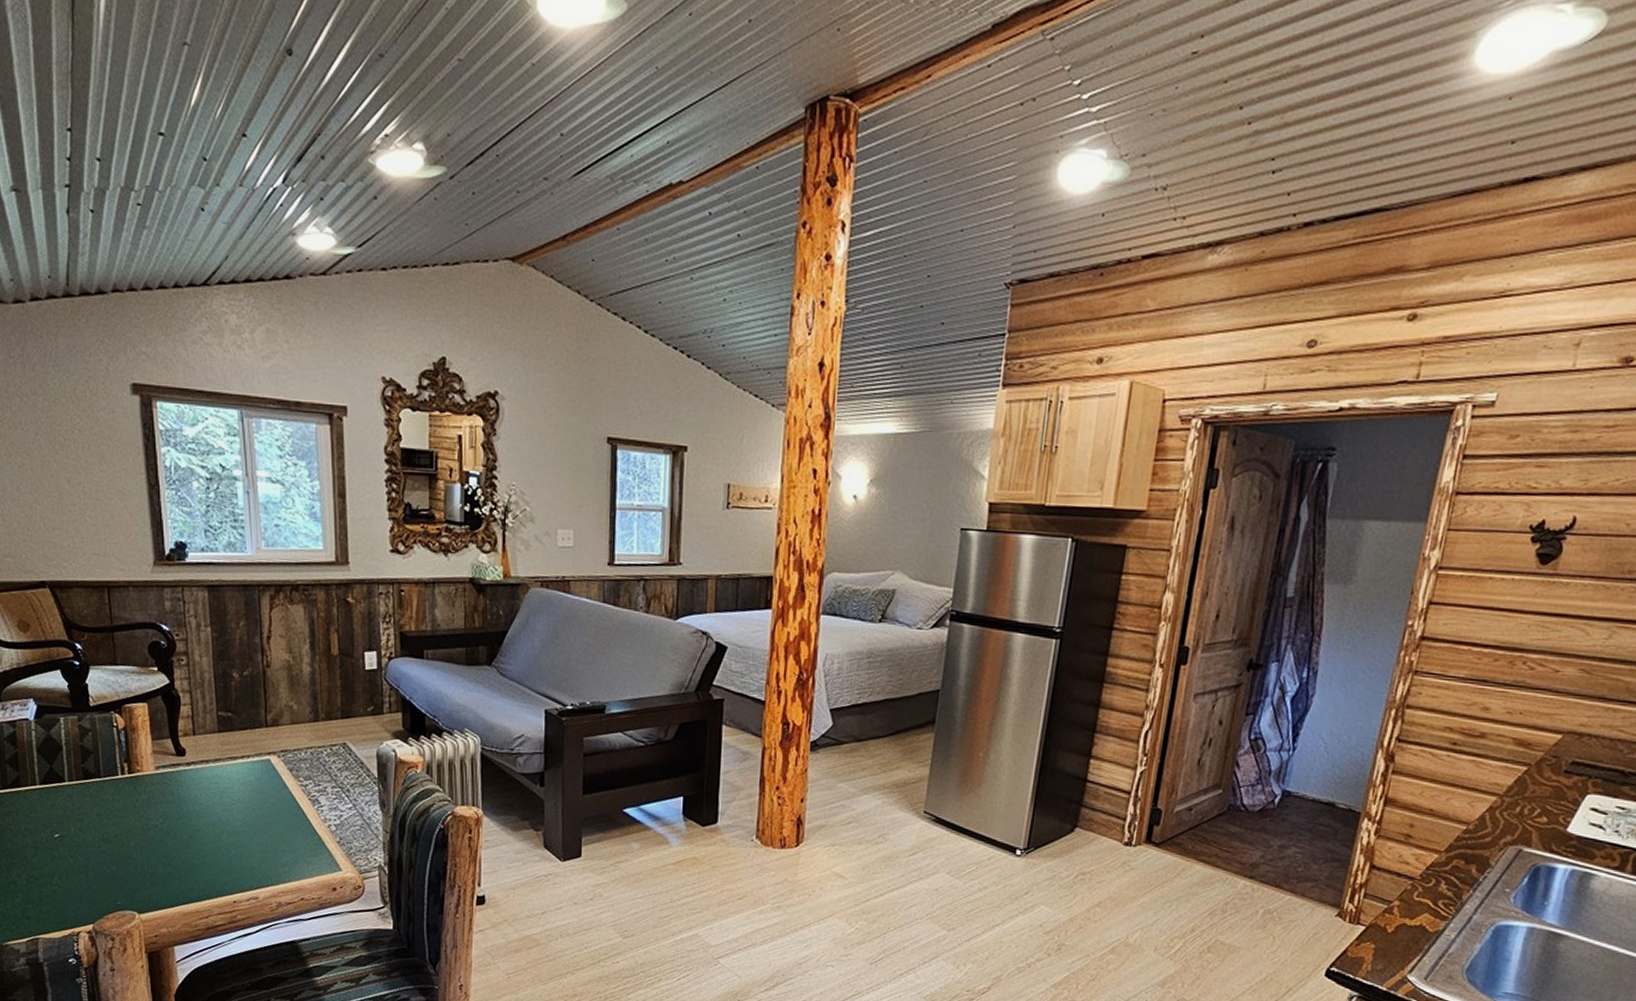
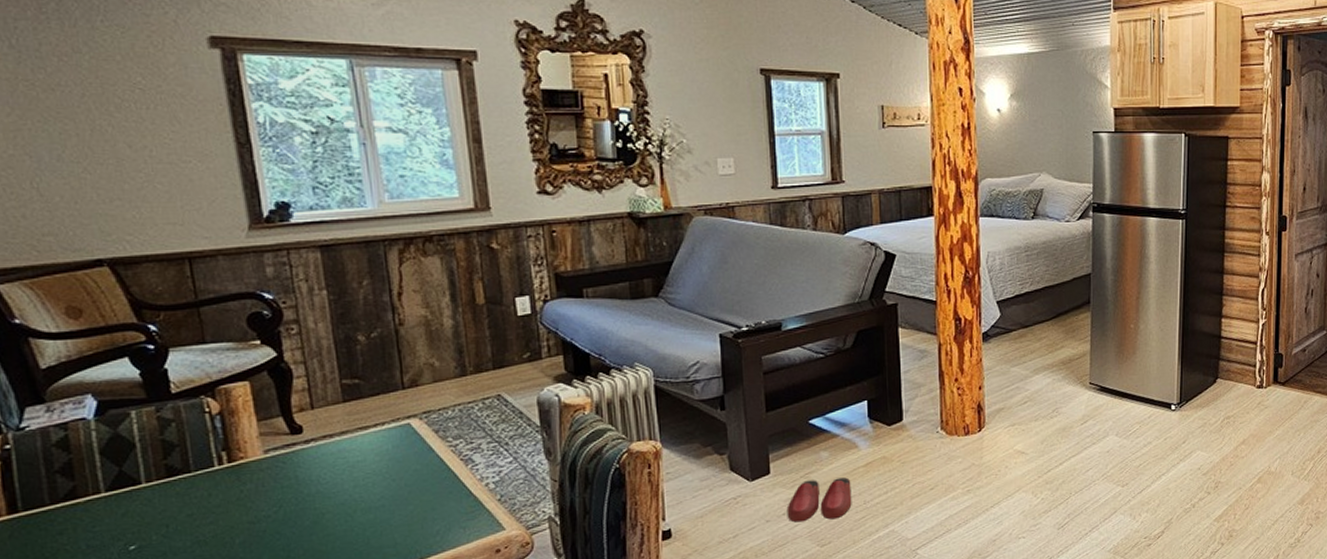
slippers: none [594,869,659,913] -> present [786,477,852,523]

